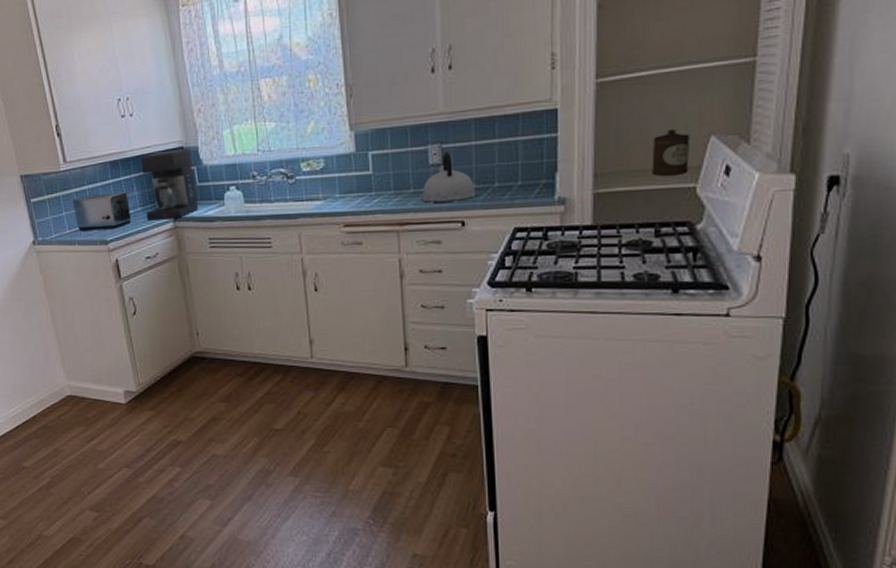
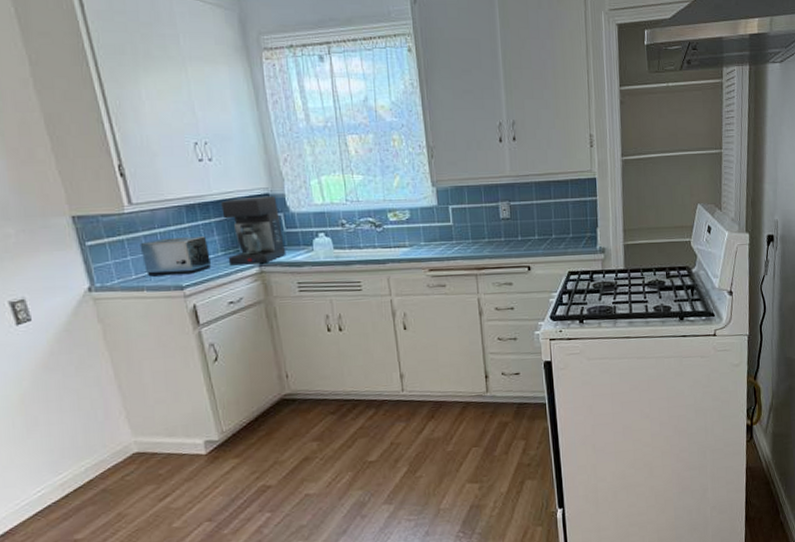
kettle: present [421,151,476,203] -> none [495,208,538,250]
canister: present [652,130,689,176] -> none [662,198,685,232]

